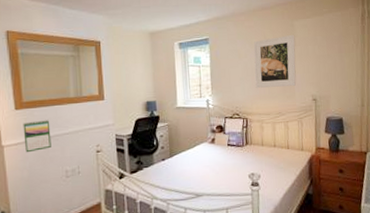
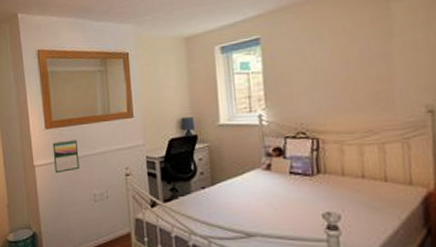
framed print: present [253,34,297,88] -> none [325,20,398,98]

